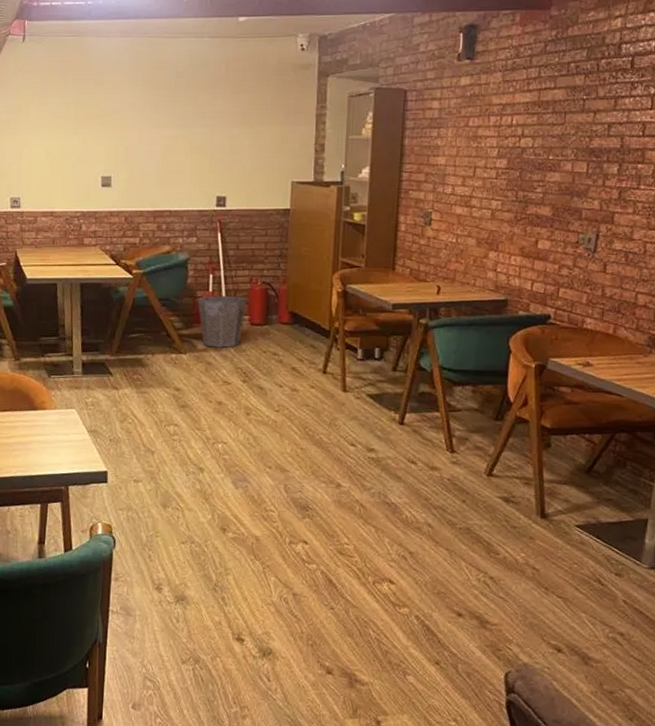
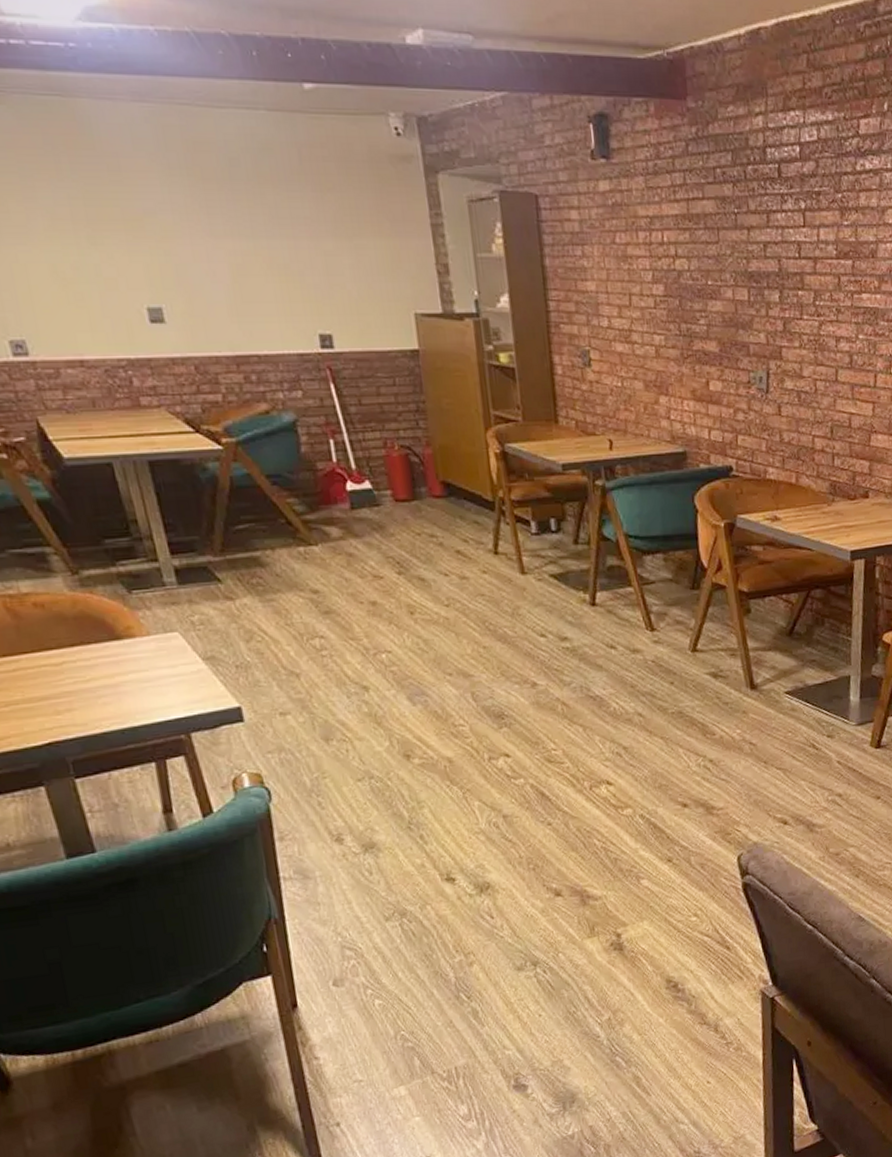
waste bin: present [197,295,247,348] -> none [319,465,386,534]

